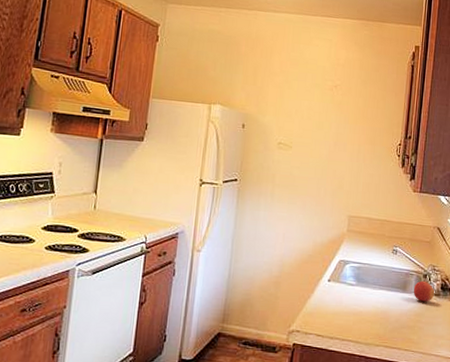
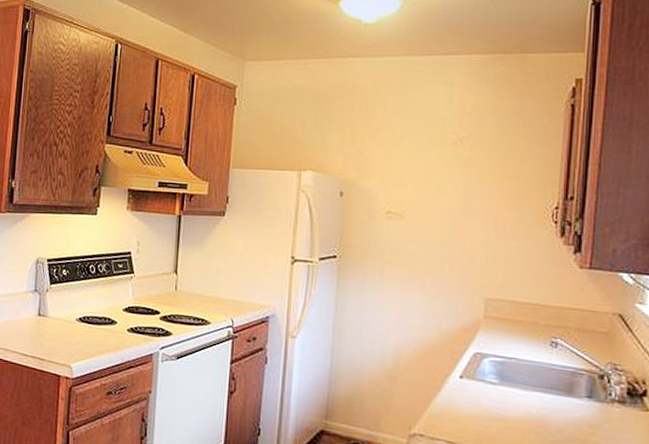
apple: present [413,280,435,302] -> none [583,382,618,411]

